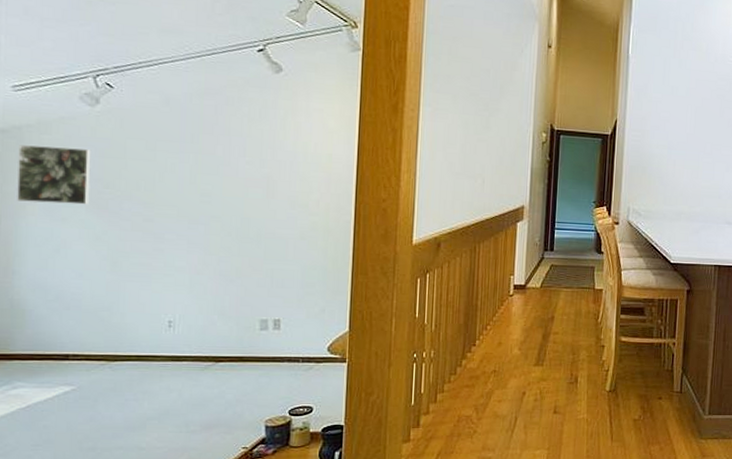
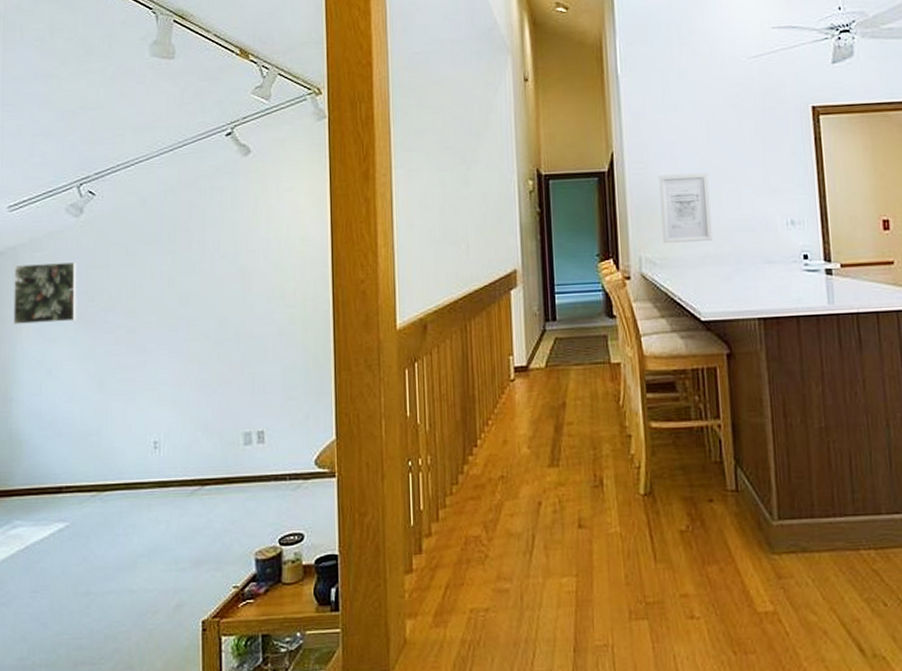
wall art: none [648,144,691,202] -> present [658,173,713,244]

